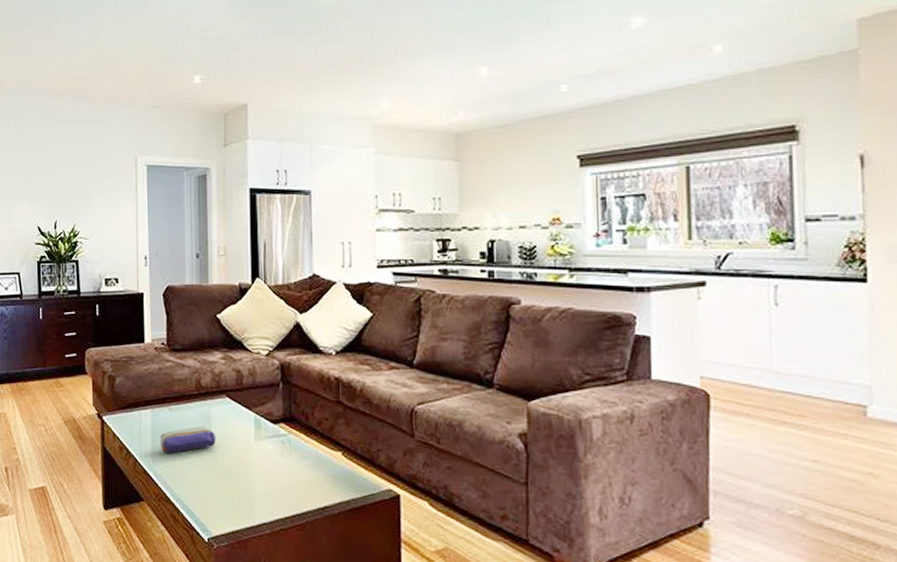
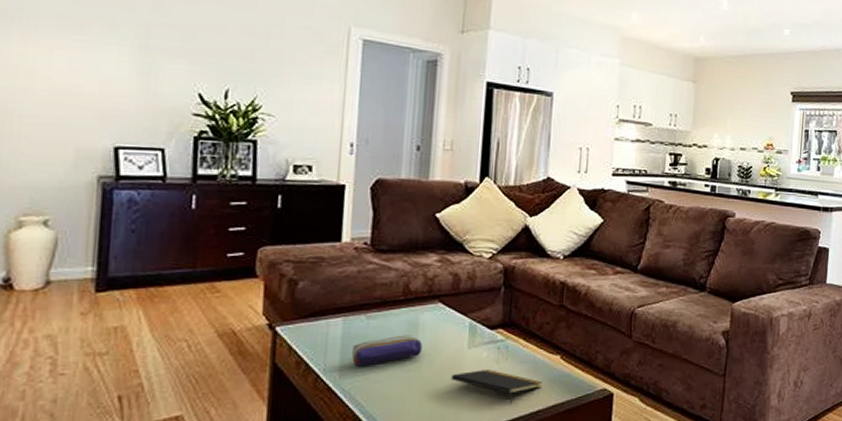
notepad: none [242,462,327,499] -> present [451,370,543,405]

